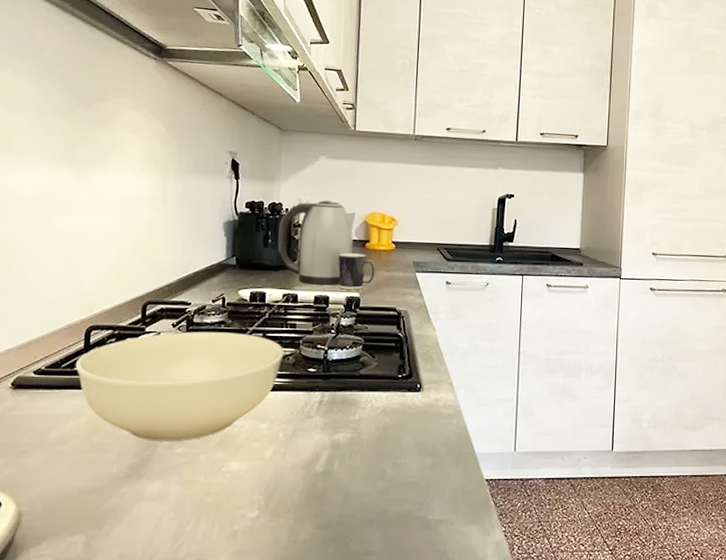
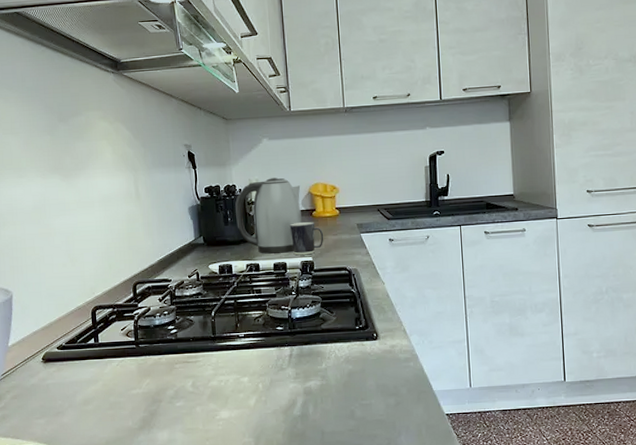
bowl: present [75,331,284,442] -> none [87,301,254,398]

